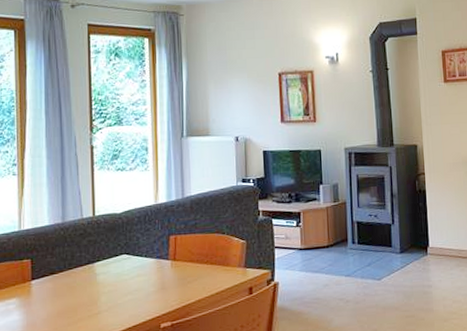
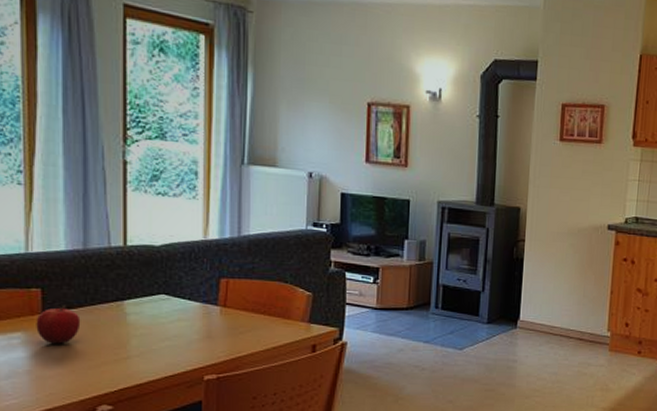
fruit: none [27,271,61,306] -> present [36,305,81,344]

